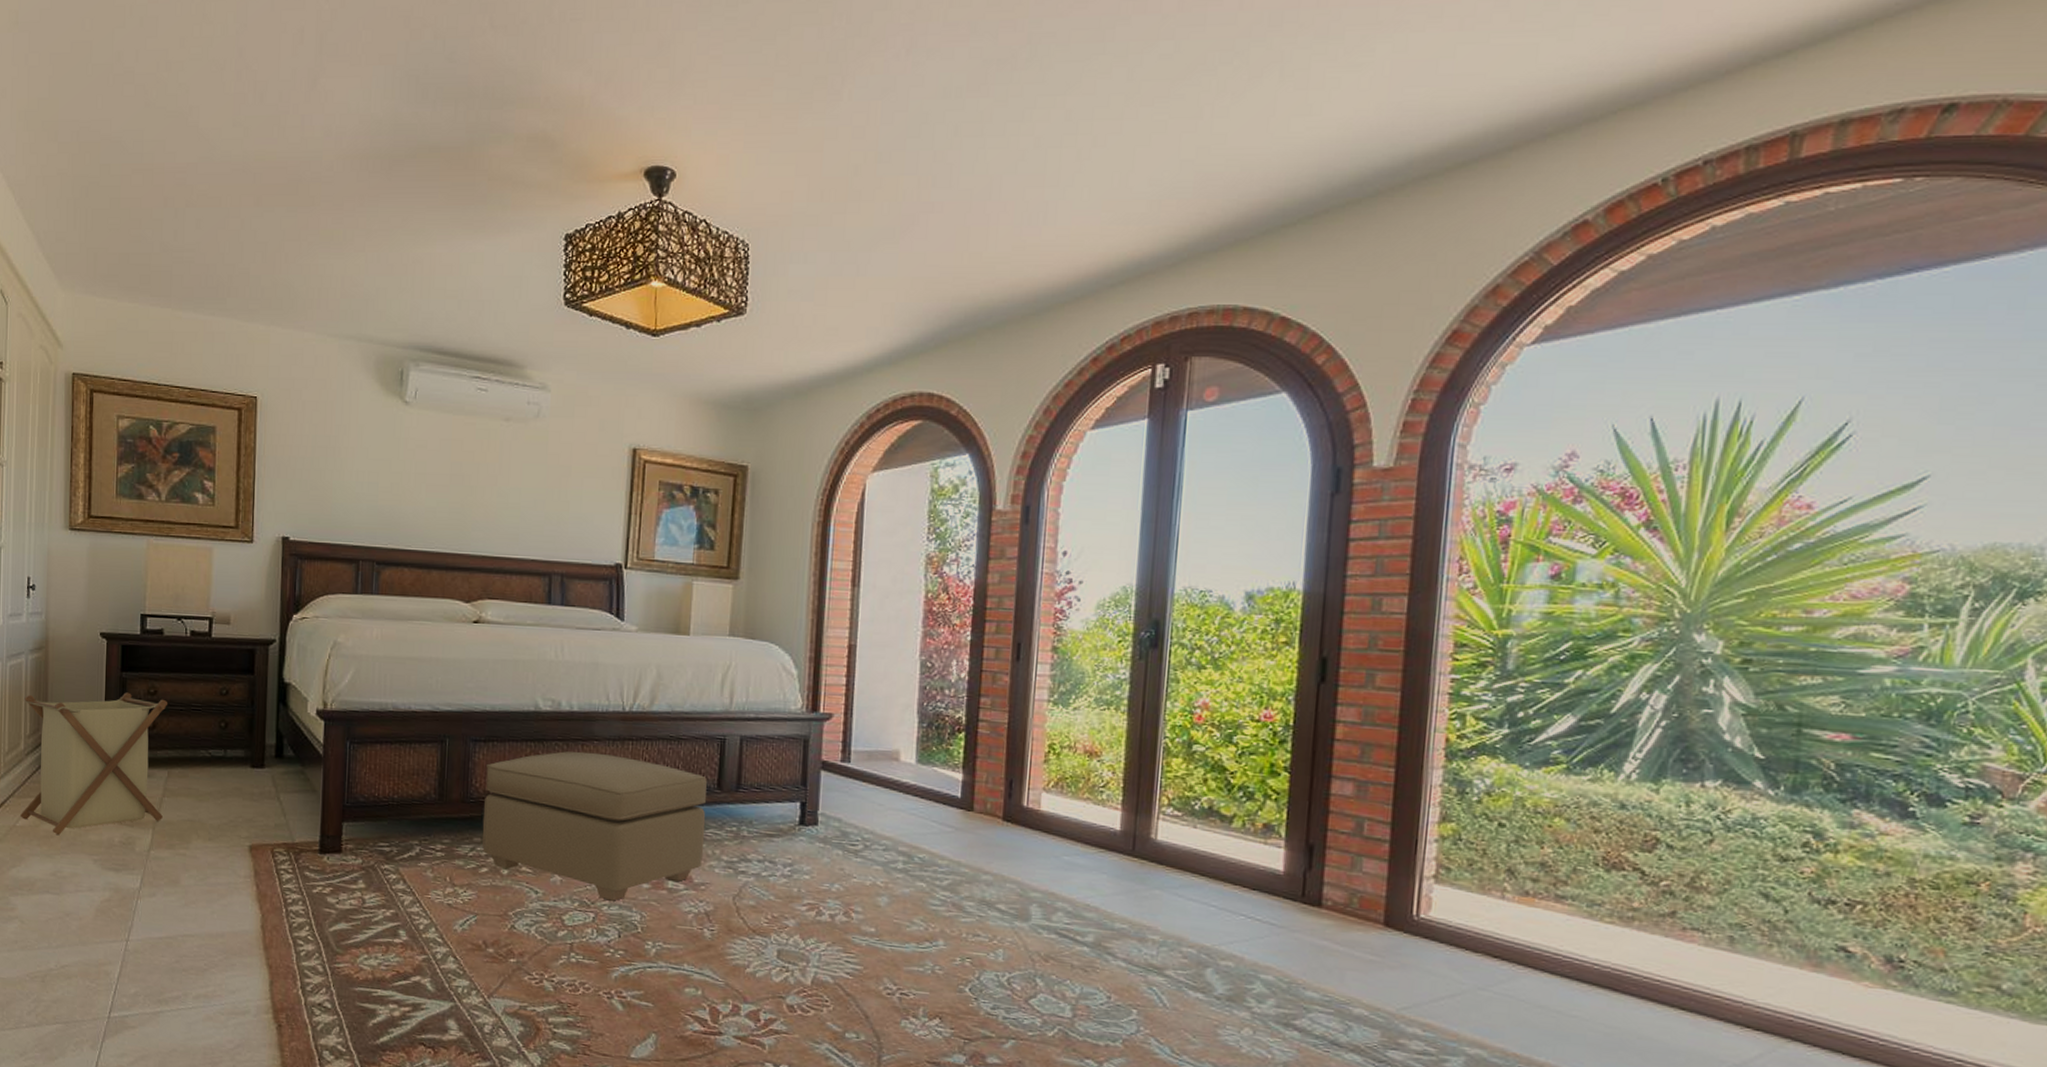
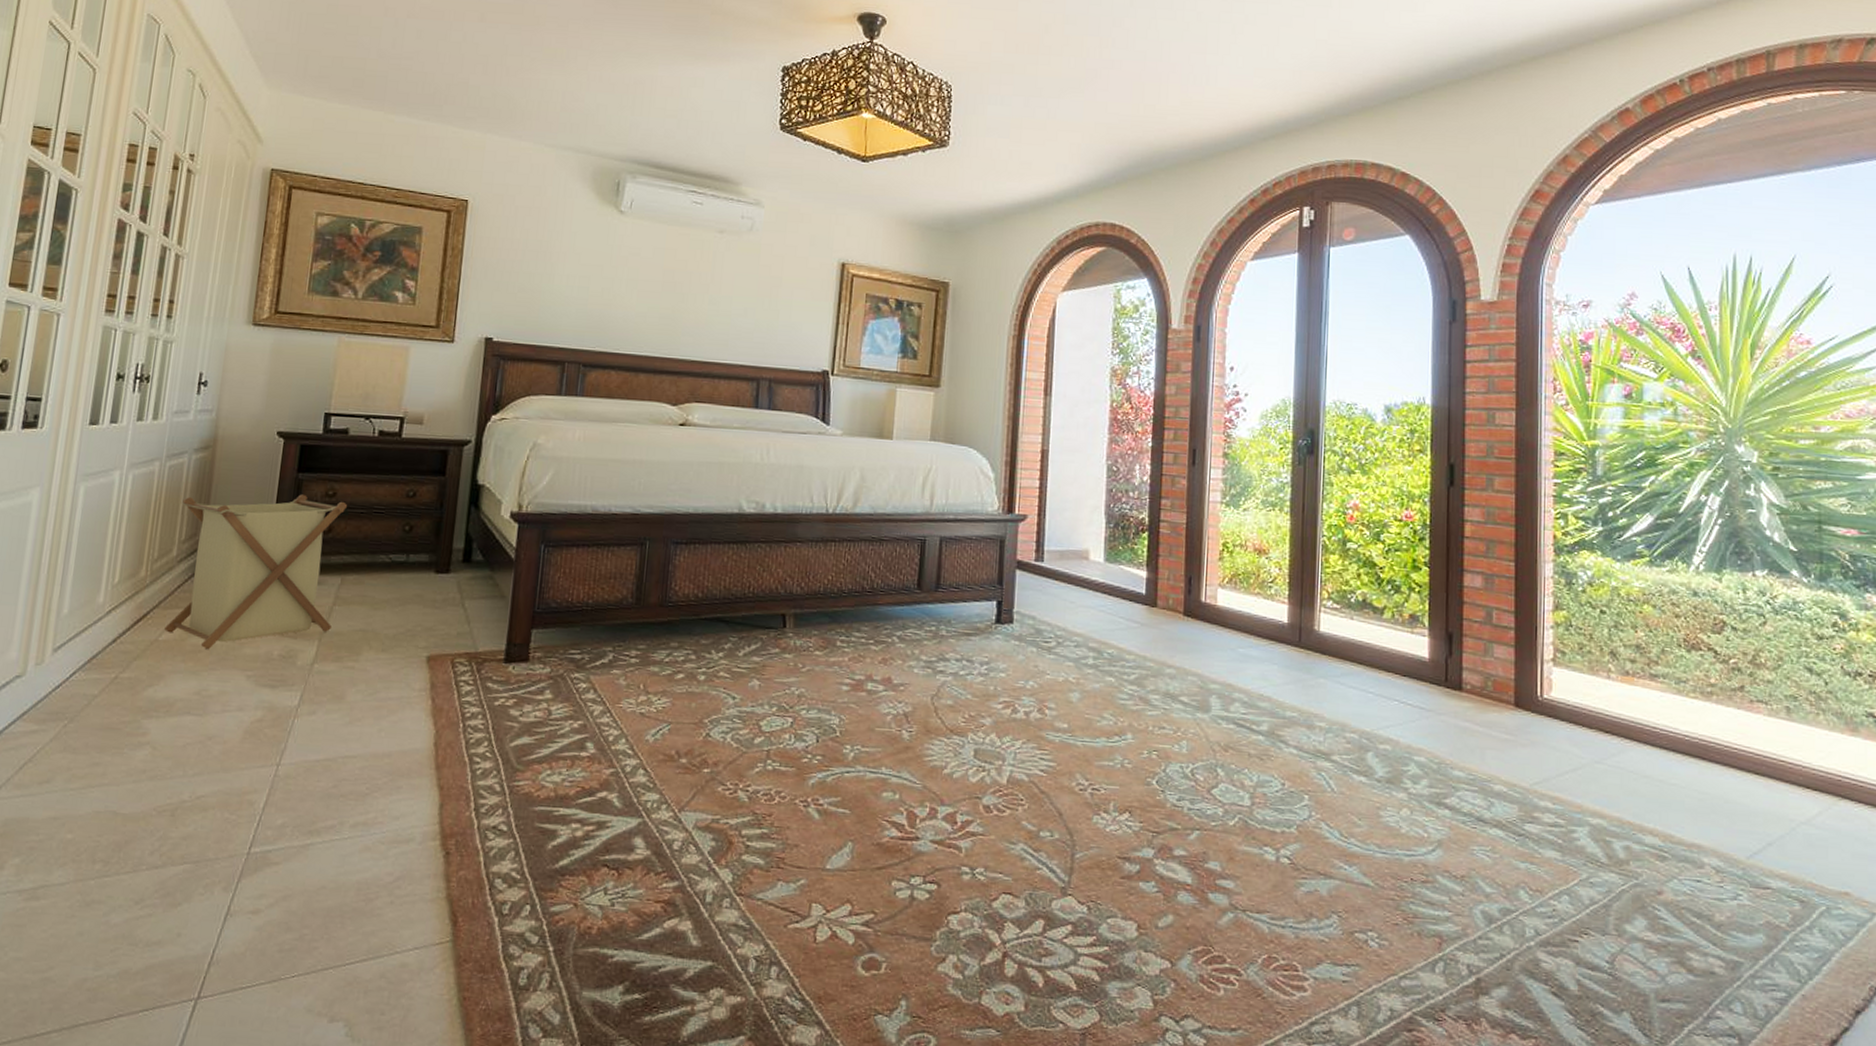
ottoman: present [482,751,707,901] -> none [679,553,907,705]

